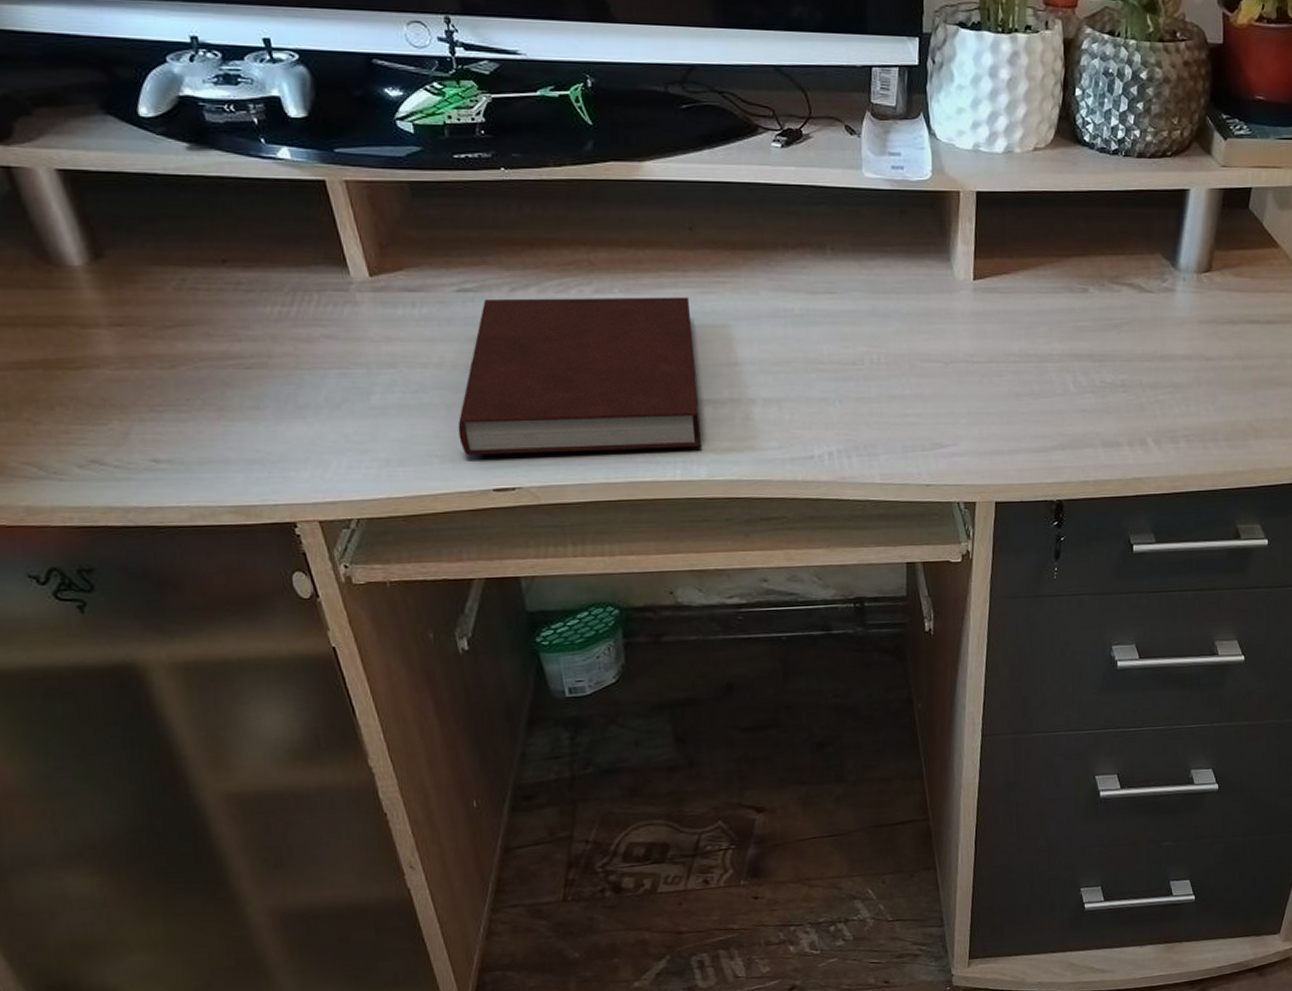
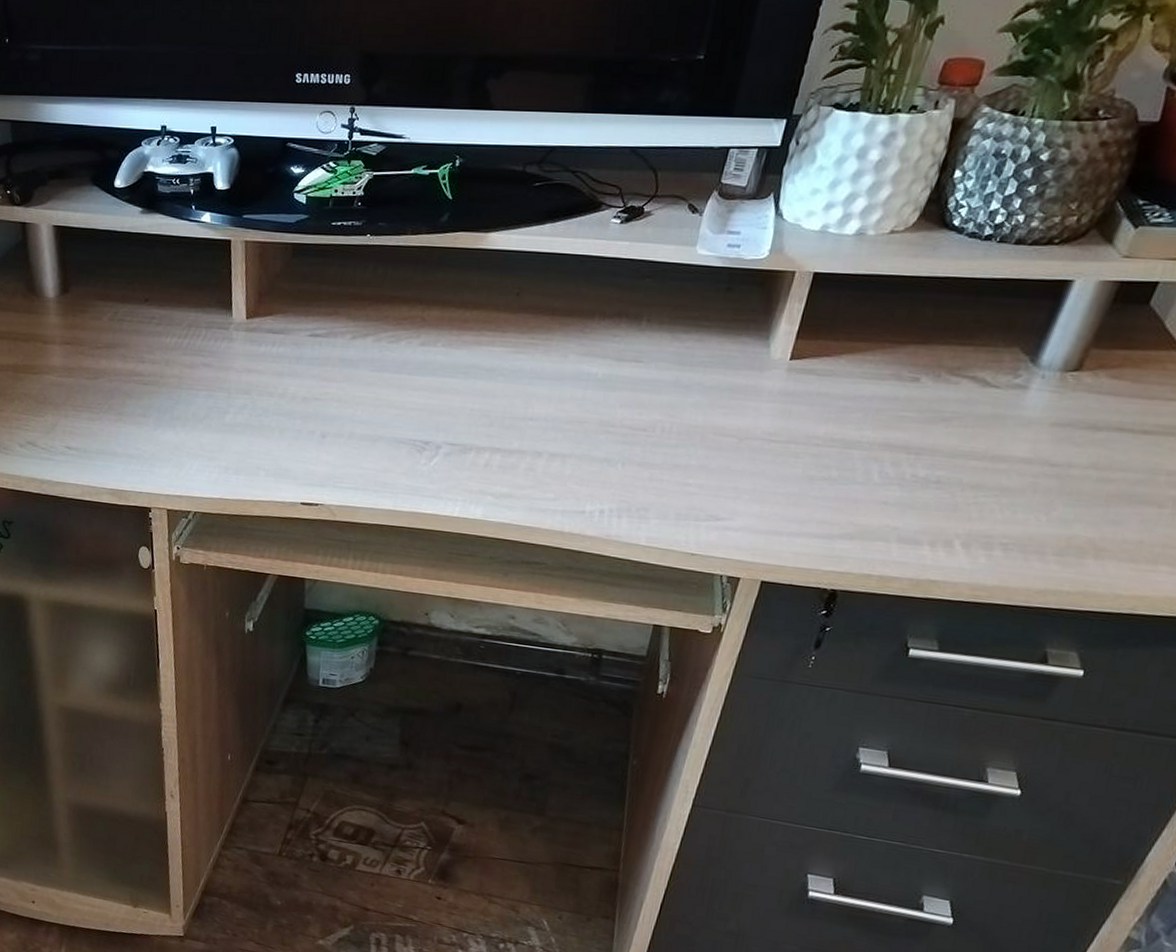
notebook: present [457,297,701,455] -> none [284,344,502,490]

